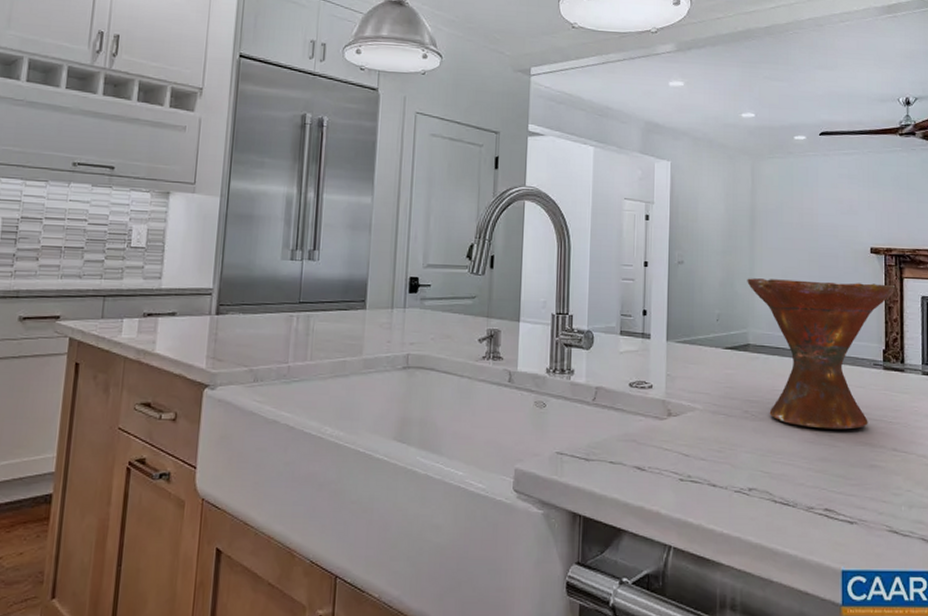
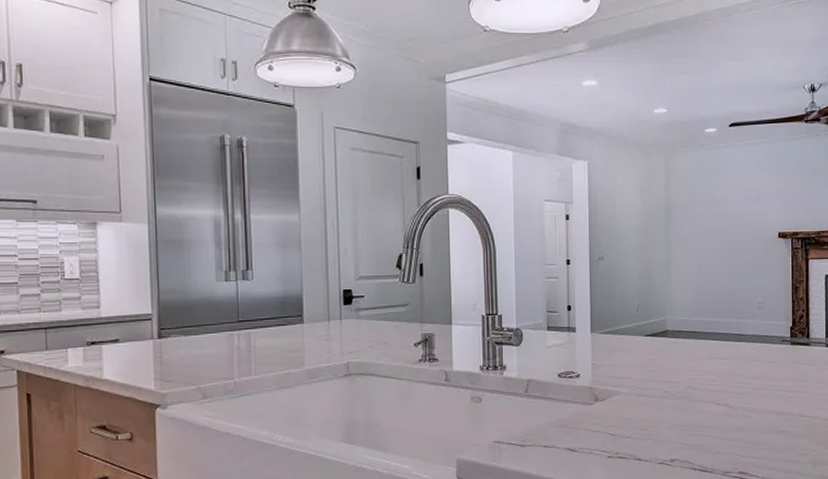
bowl: present [747,278,895,430] -> none [664,266,801,402]

